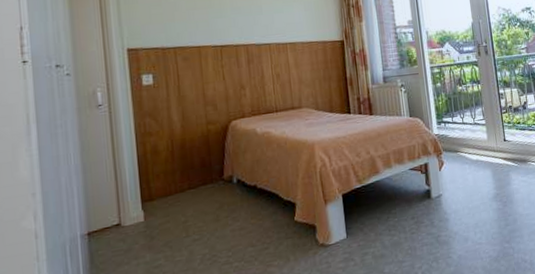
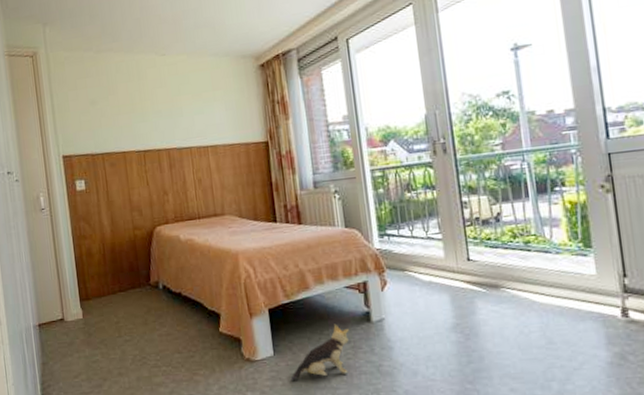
plush toy: none [363,203,413,260] -> present [291,324,349,381]

